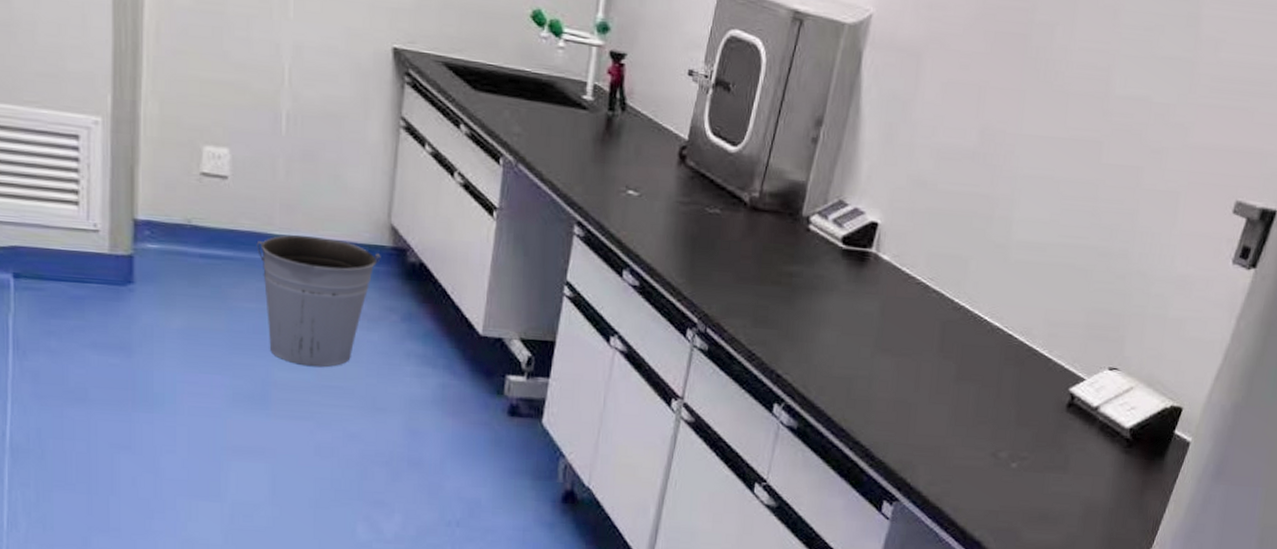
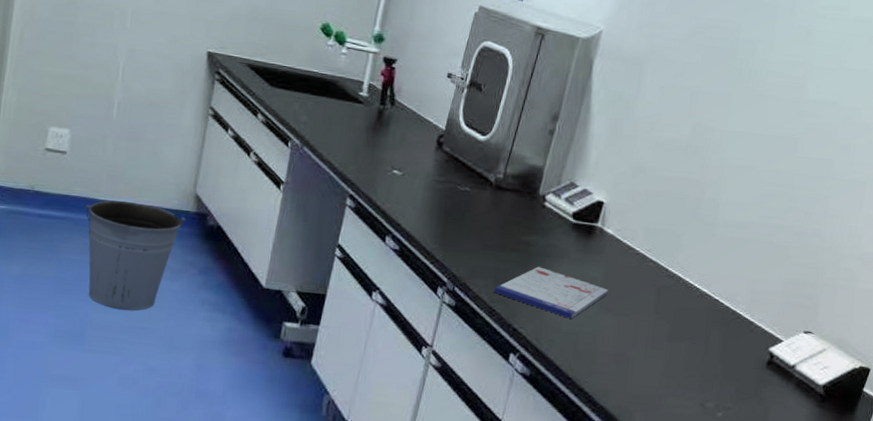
notepad: none [753,301,886,361] -> present [494,266,609,319]

